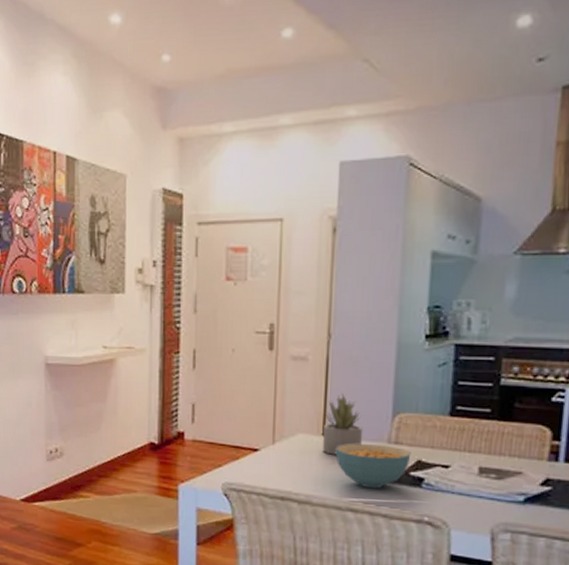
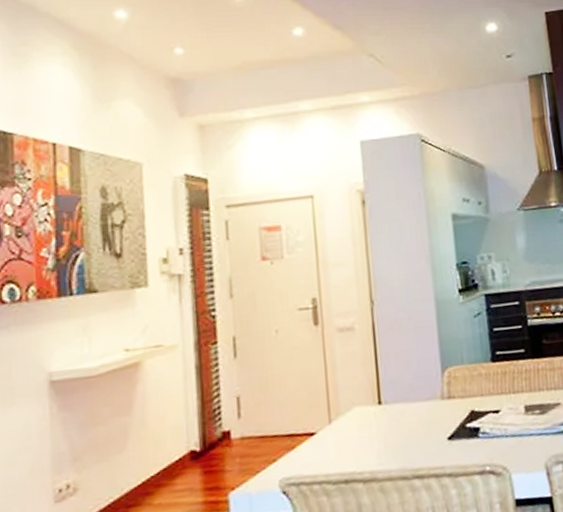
succulent plant: present [322,393,364,455] -> none [378,357,418,423]
cereal bowl: present [335,444,411,489] -> none [393,401,465,450]

